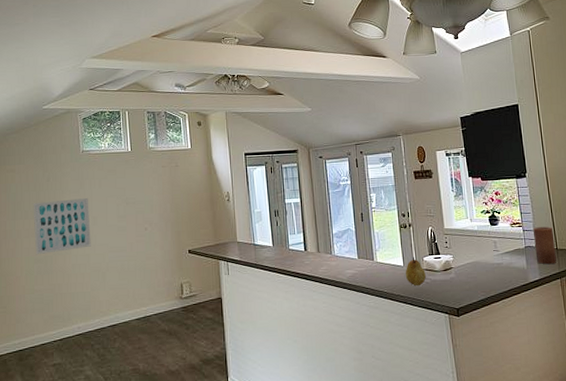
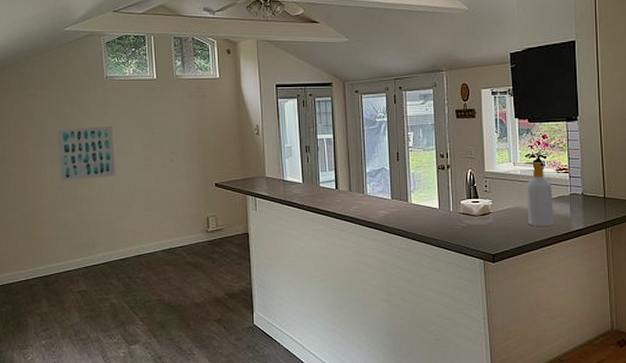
fruit: present [405,257,426,286] -> none [440,200,462,230]
soap bottle: none [481,217,512,280] -> present [525,161,554,227]
candle: present [533,227,557,264] -> none [581,174,603,213]

